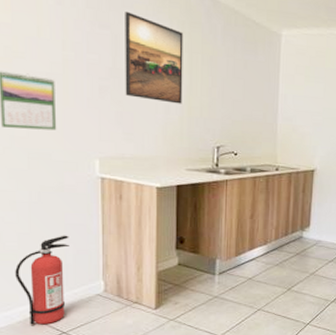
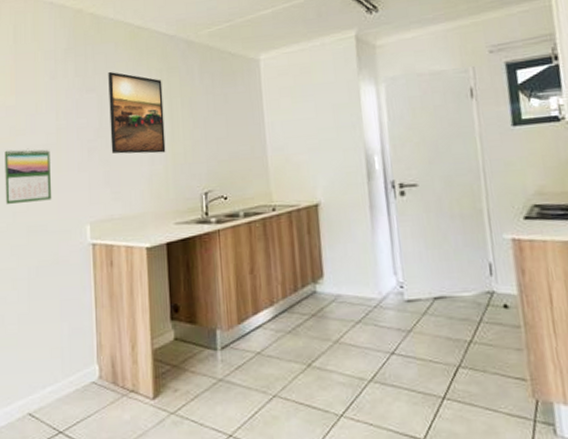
fire extinguisher: present [15,235,69,325] -> none [15,312,64,423]

